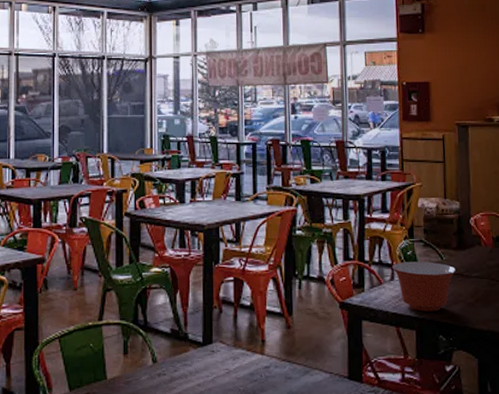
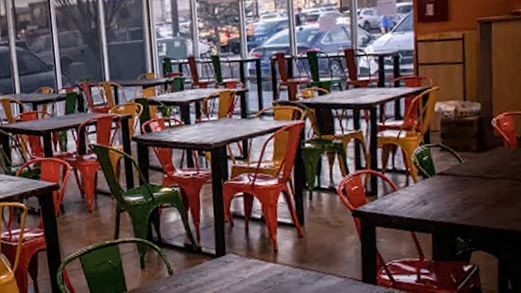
mixing bowl: present [391,261,457,312] -> none [406,166,476,215]

